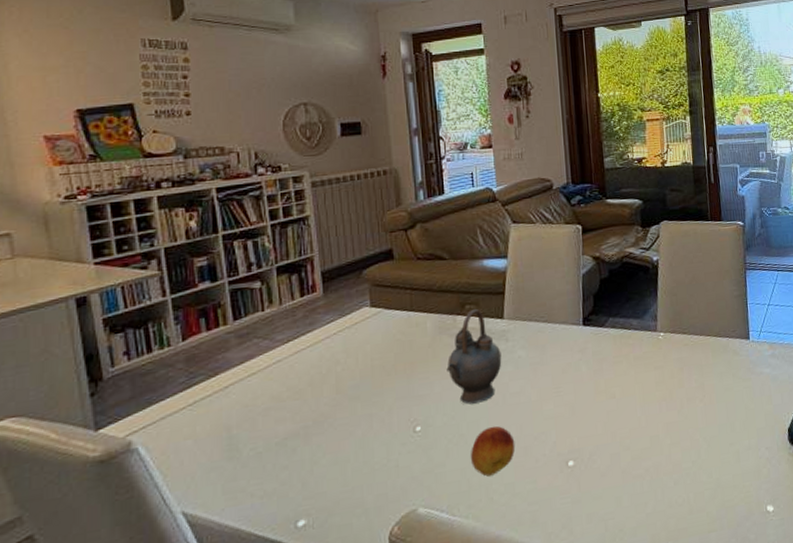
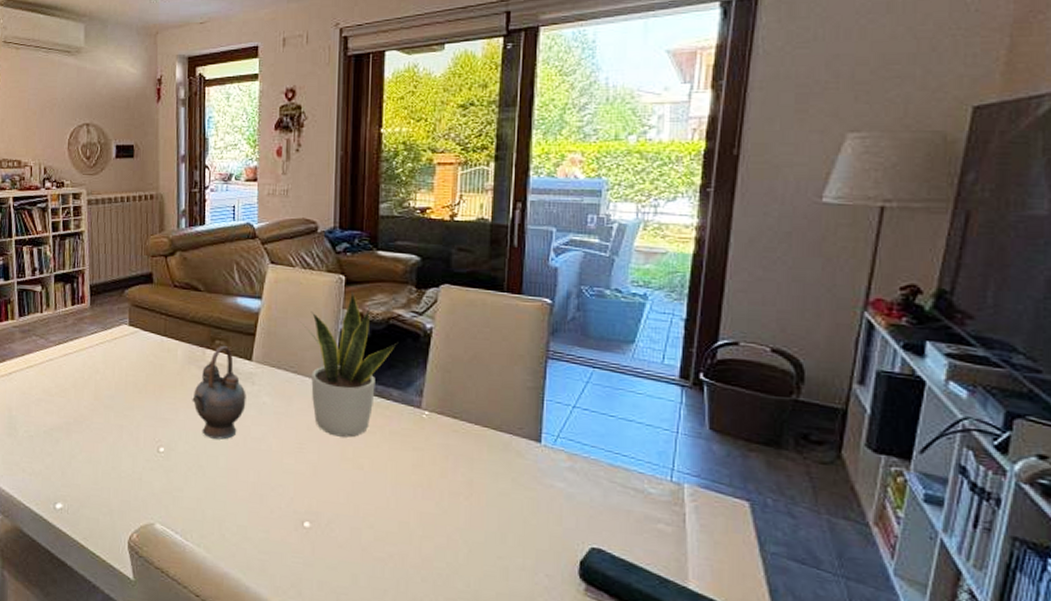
fruit: present [471,426,515,477] -> none [207,465,252,514]
potted plant: none [547,237,632,373] -> present [302,290,397,438]

